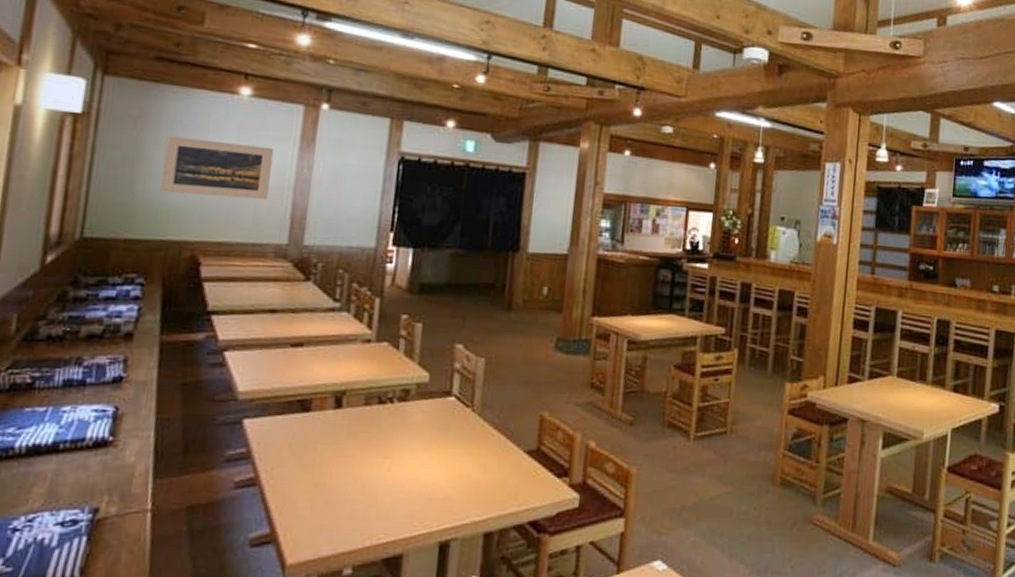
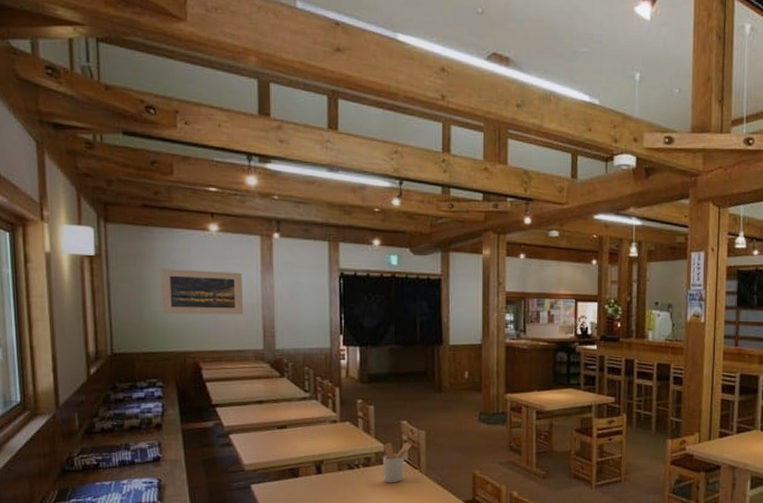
utensil holder: none [424,371,466,424] -> present [382,442,412,483]

